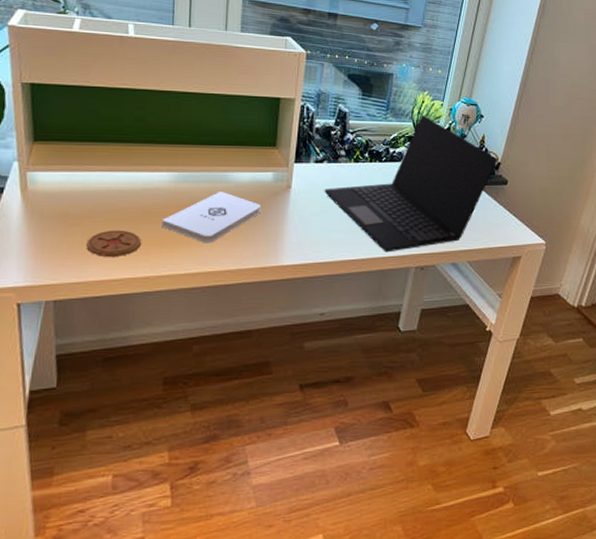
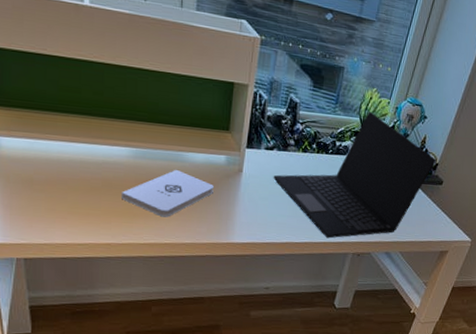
coaster: present [86,230,141,257] -> none [52,198,102,223]

